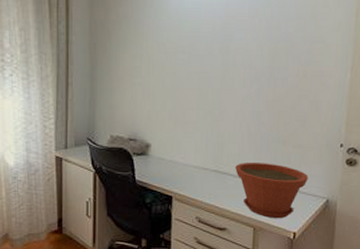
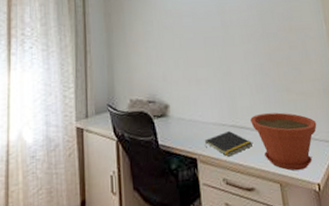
notepad: none [182,175,234,198] -> present [204,131,254,157]

